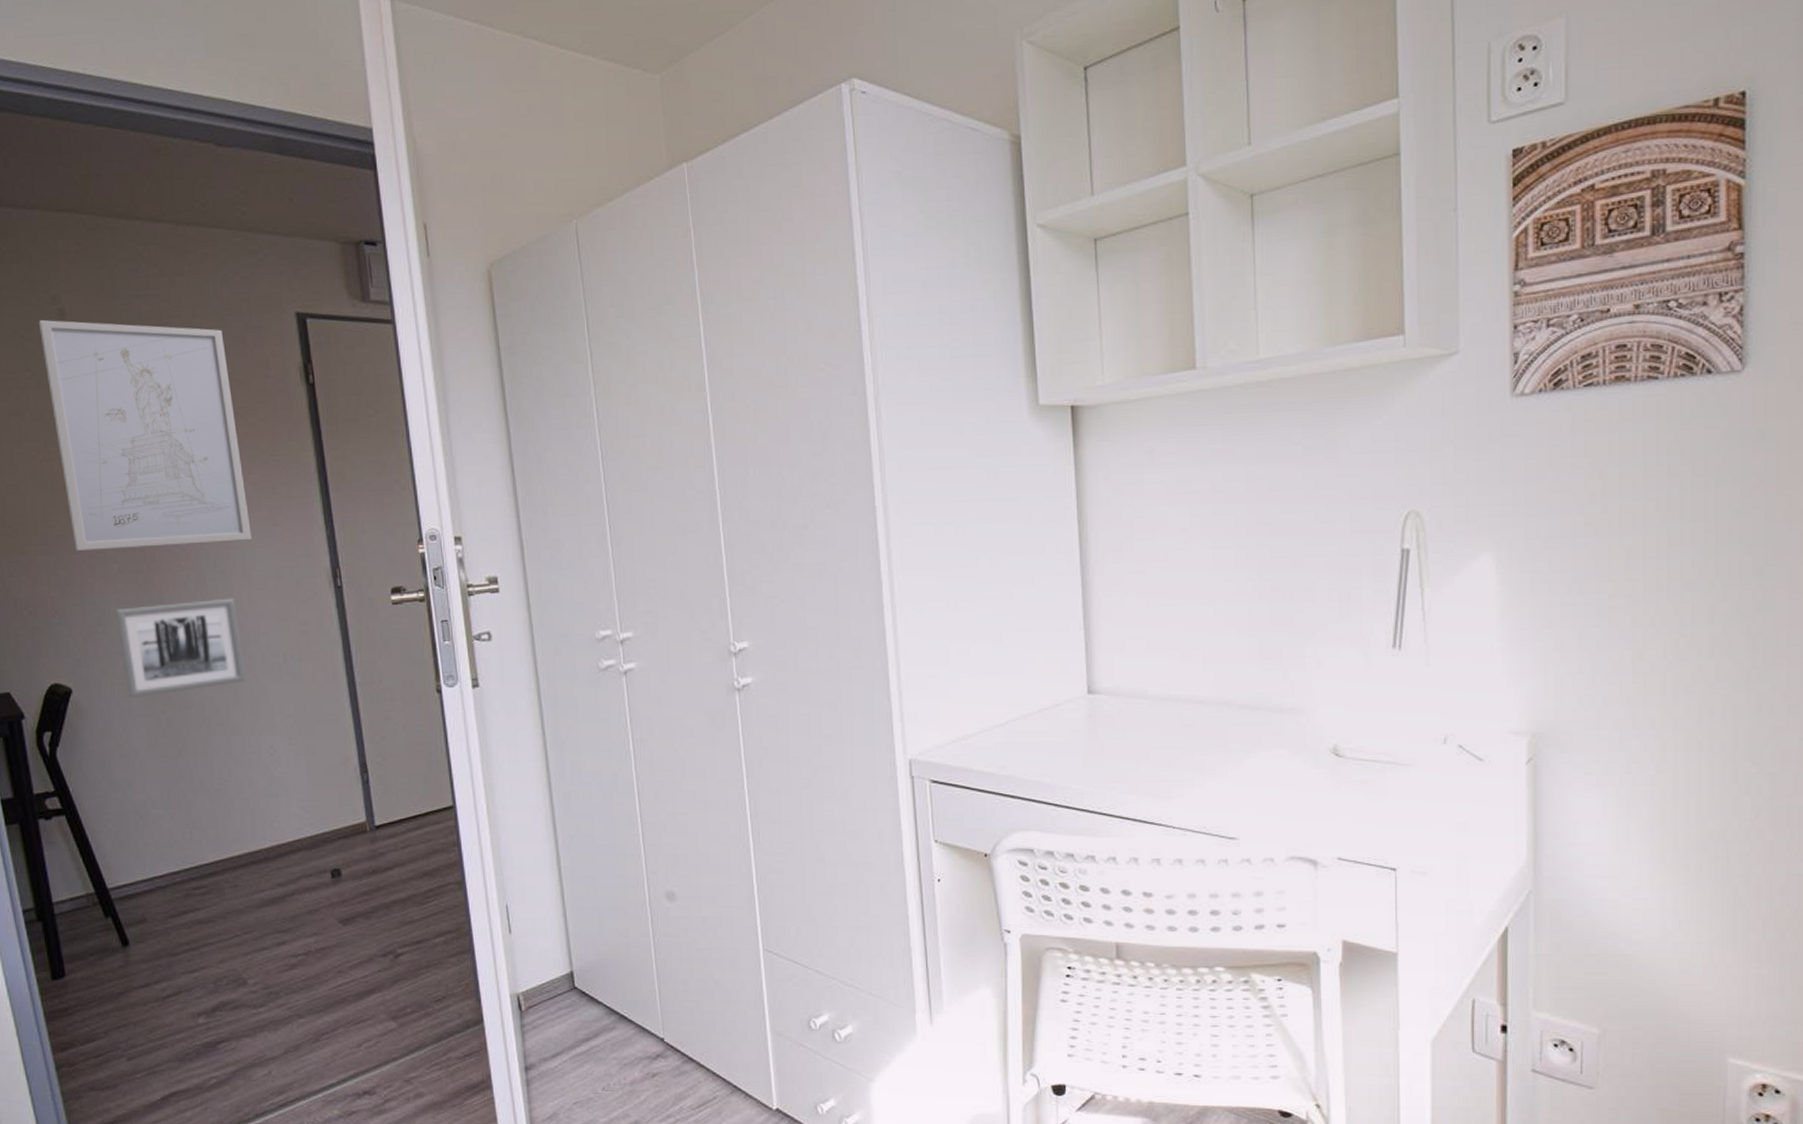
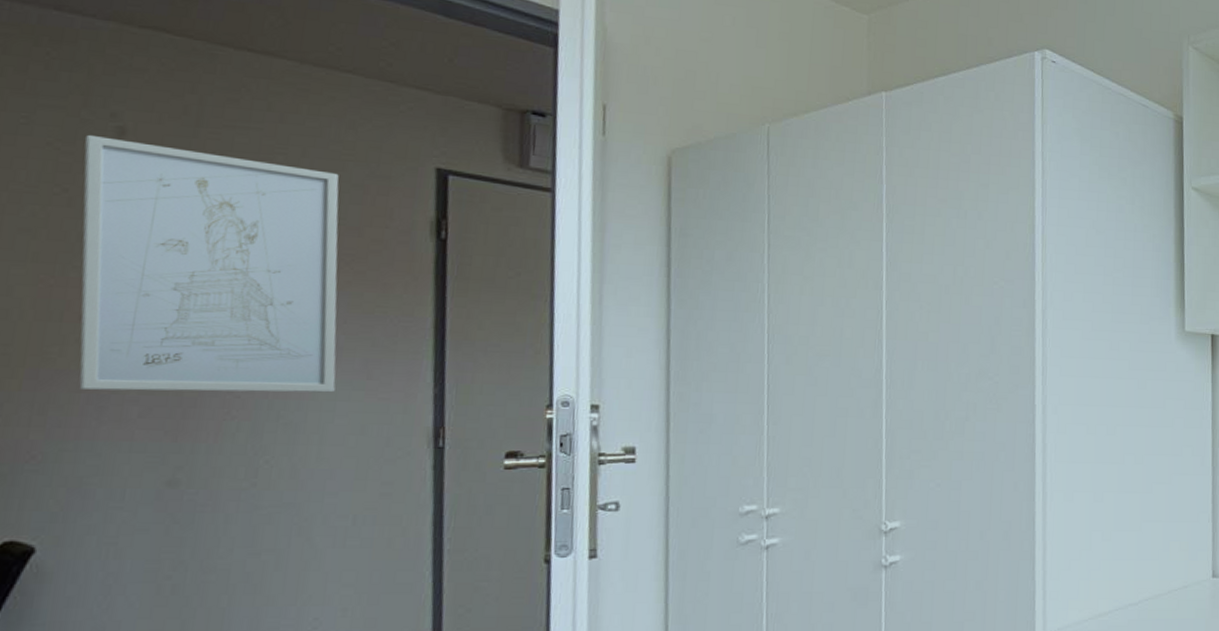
wall art: present [114,598,246,699] -> none [119,452,300,561]

